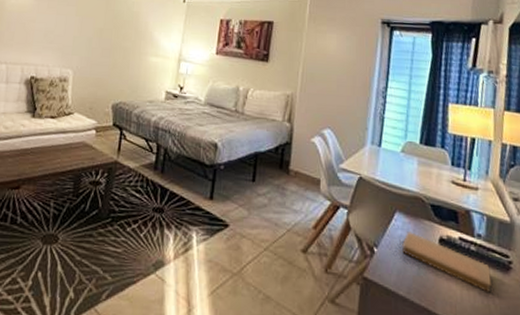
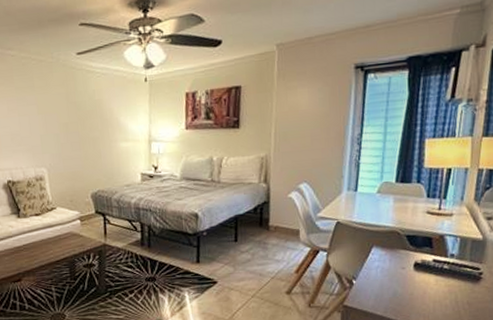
notebook: present [401,231,493,294] -> none [378,262,463,302]

